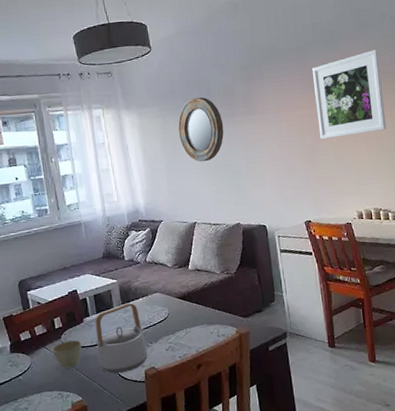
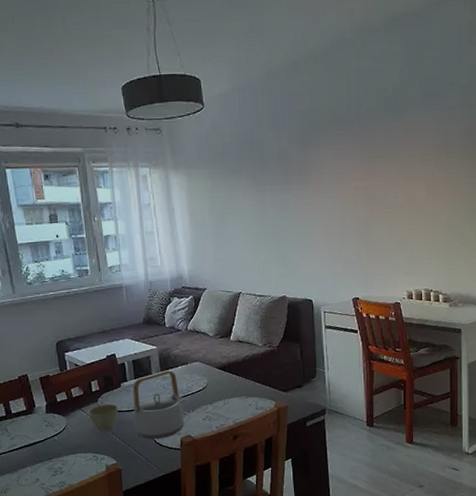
home mirror: present [178,97,224,162] -> none [227,161,276,230]
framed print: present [312,49,386,140] -> none [373,121,445,214]

